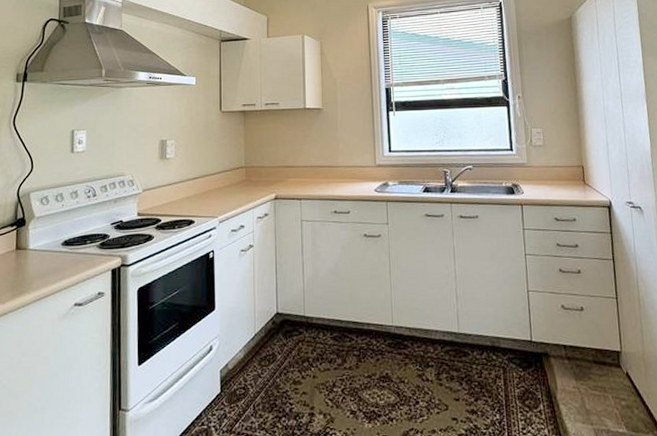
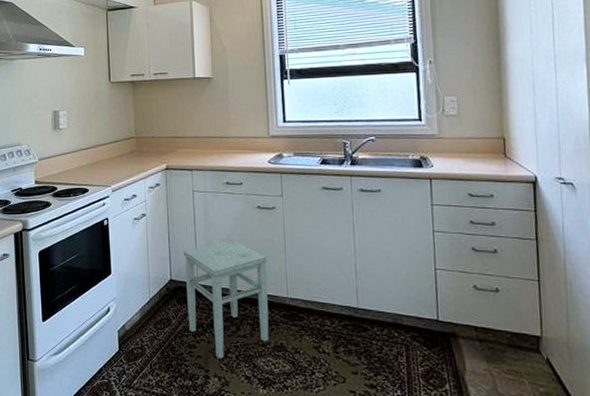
stool: none [290,269,375,394] -> present [183,240,269,359]

